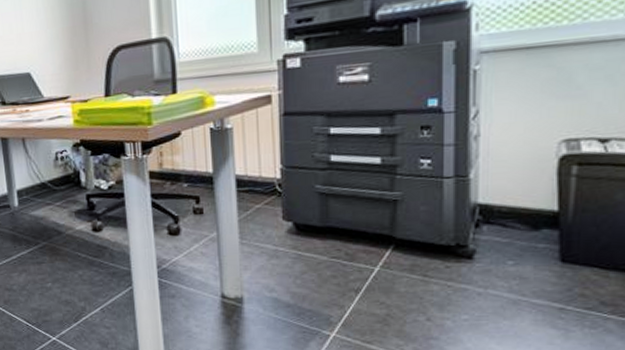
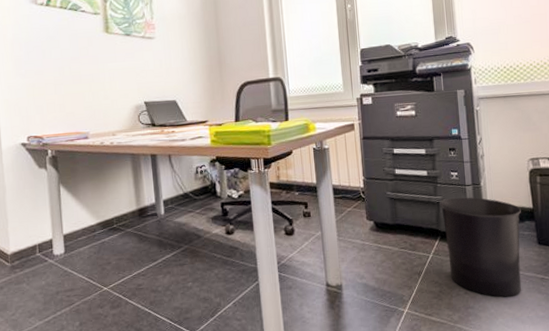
waste bin: none [396,193,536,329] -> present [439,197,522,297]

